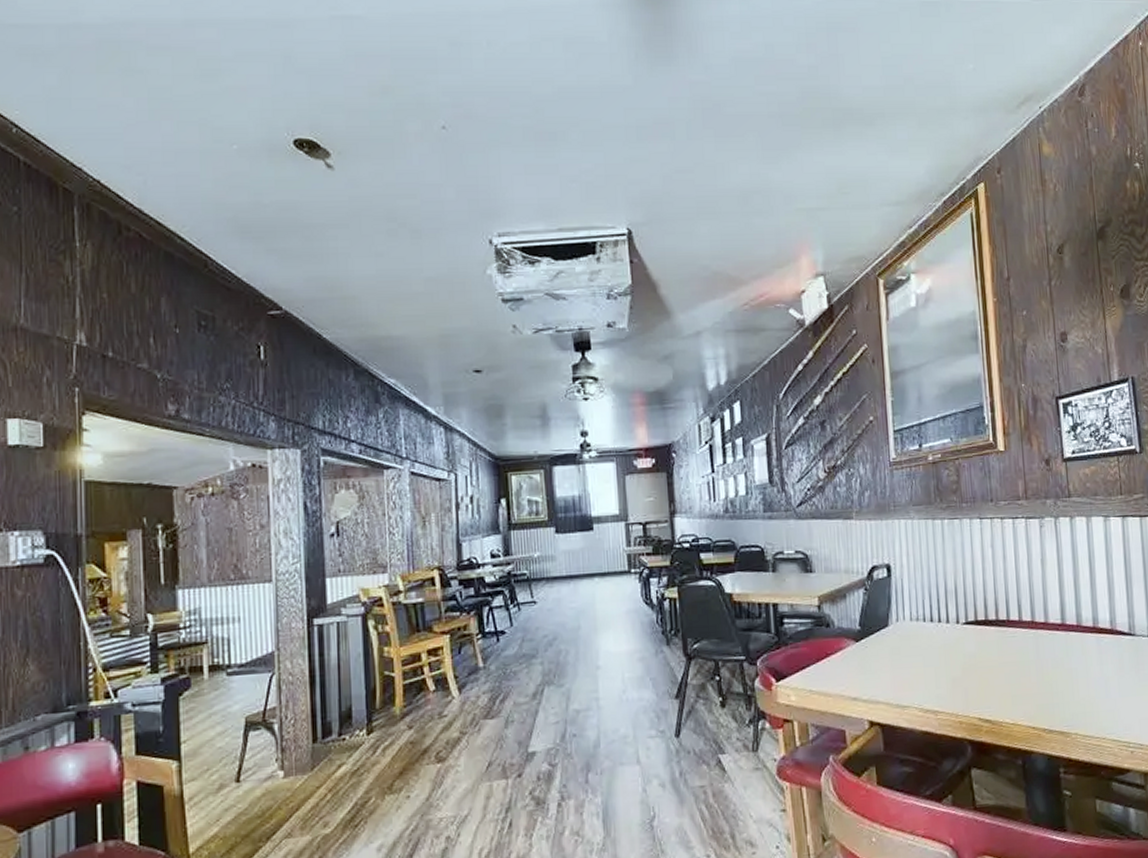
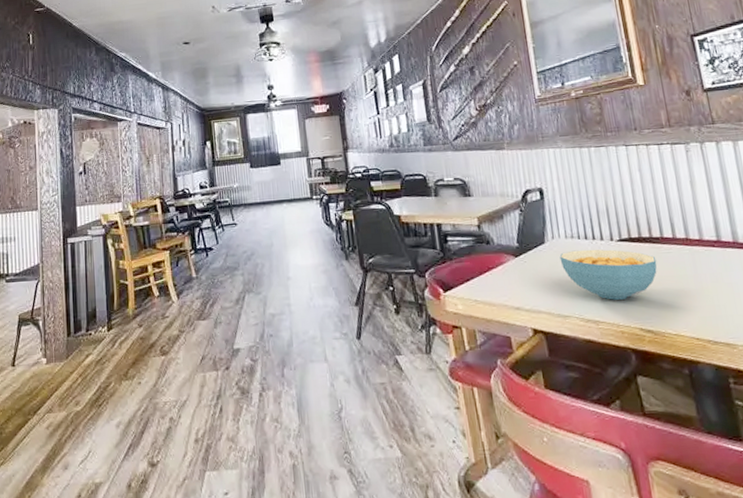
cereal bowl: none [903,632,1001,688] -> present [559,249,657,300]

